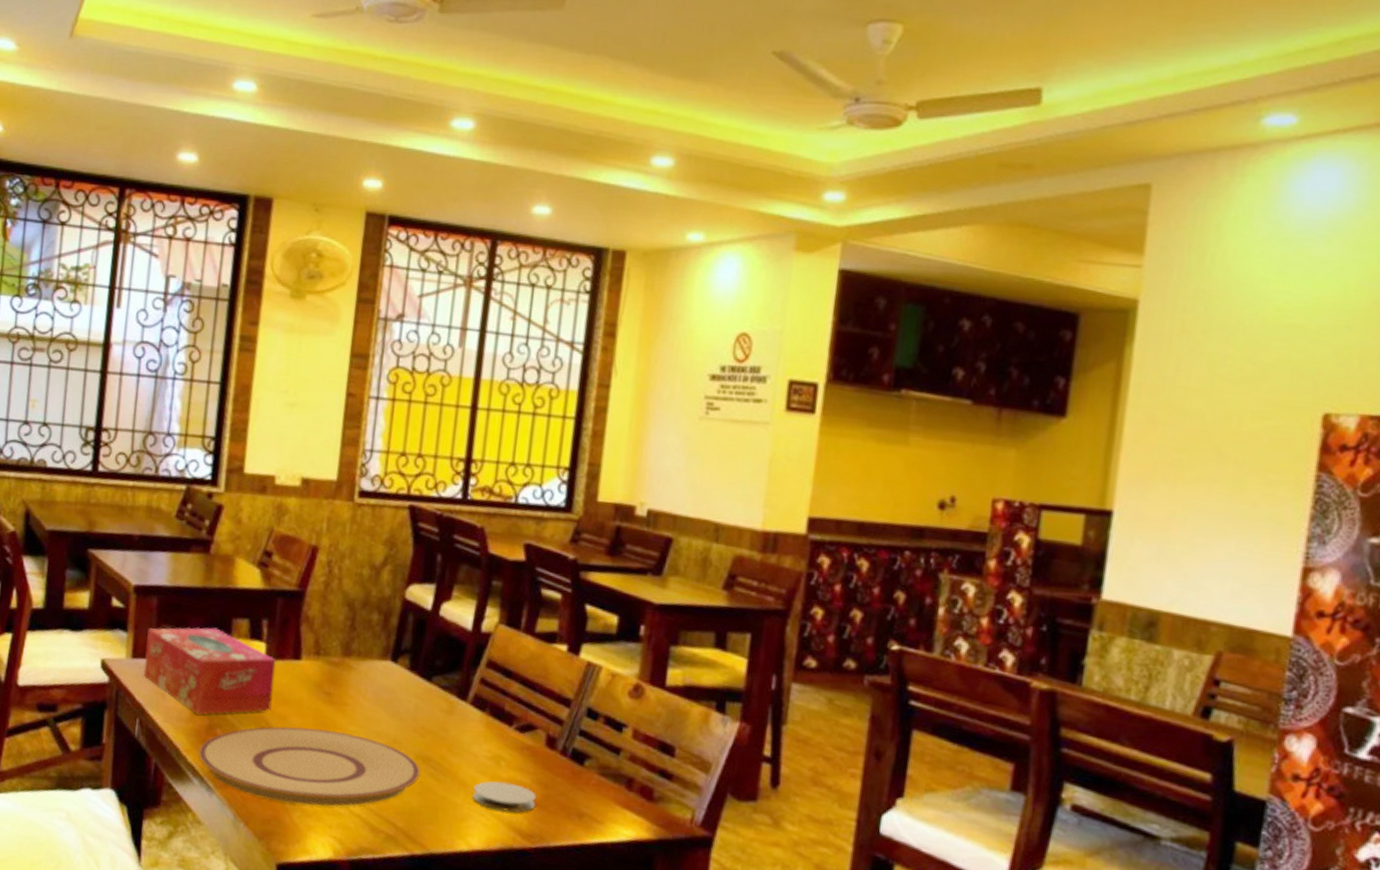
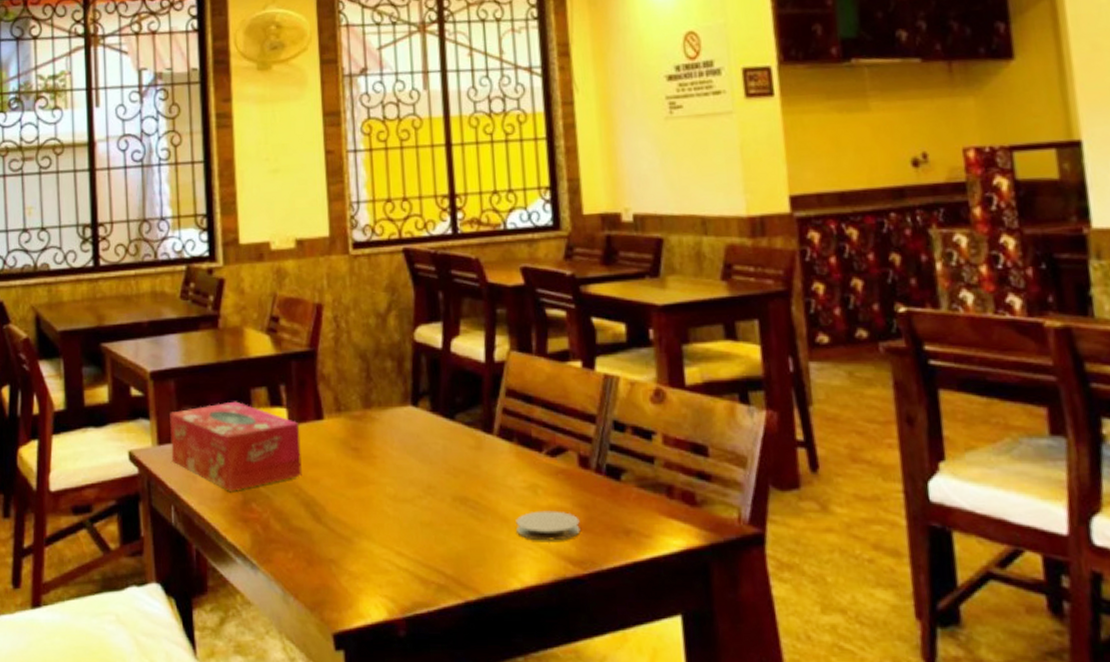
plate: present [198,726,421,807] -> none [236,487,461,568]

